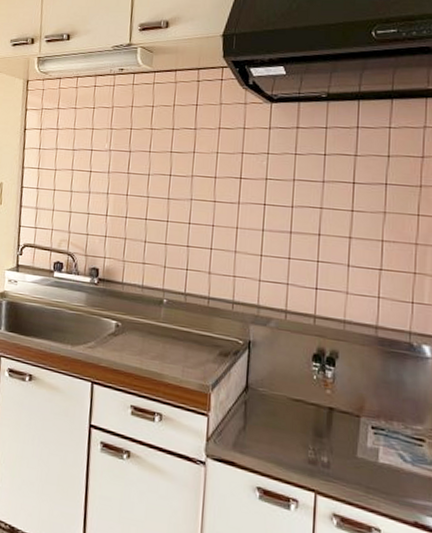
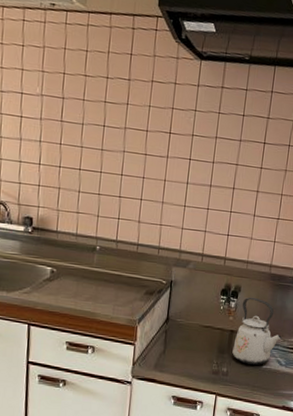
kettle: none [333,365,403,458] -> present [232,297,282,365]

